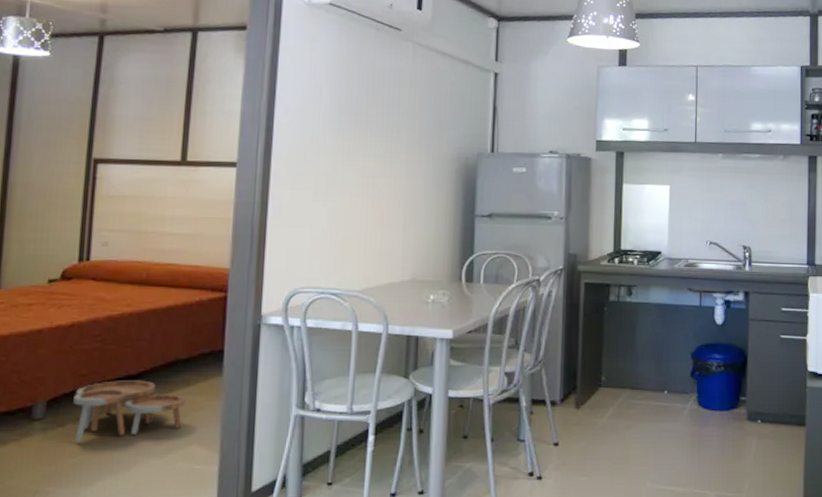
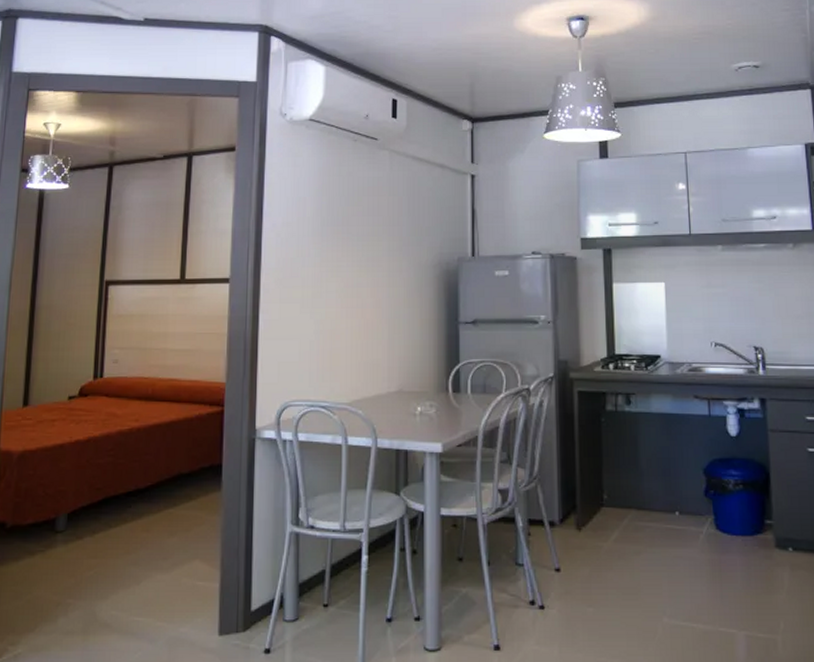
nesting tables: present [73,380,185,443] -> none [90,494,188,556]

